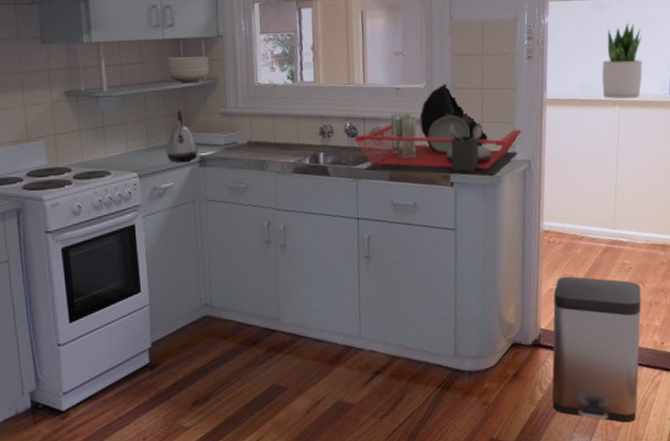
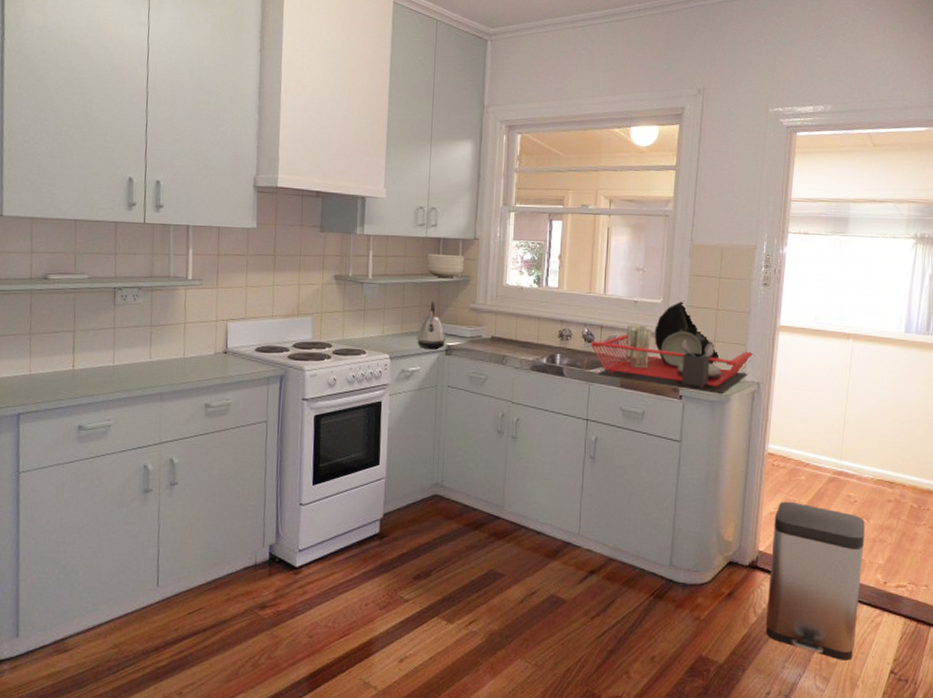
planter: present [602,23,643,99] -> none [836,260,880,333]

